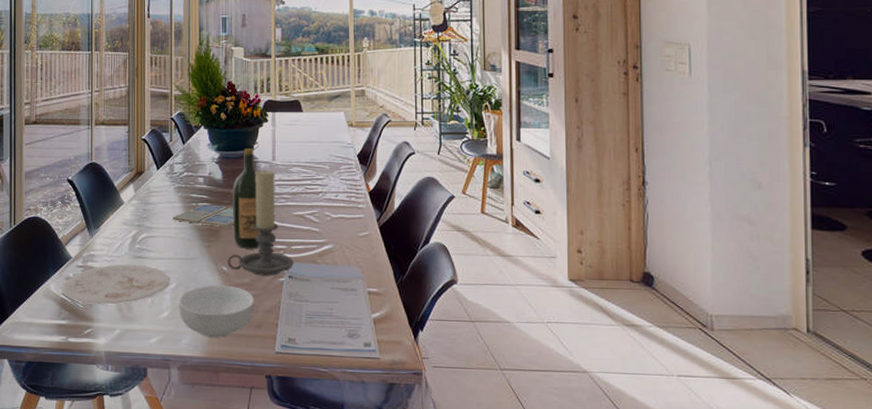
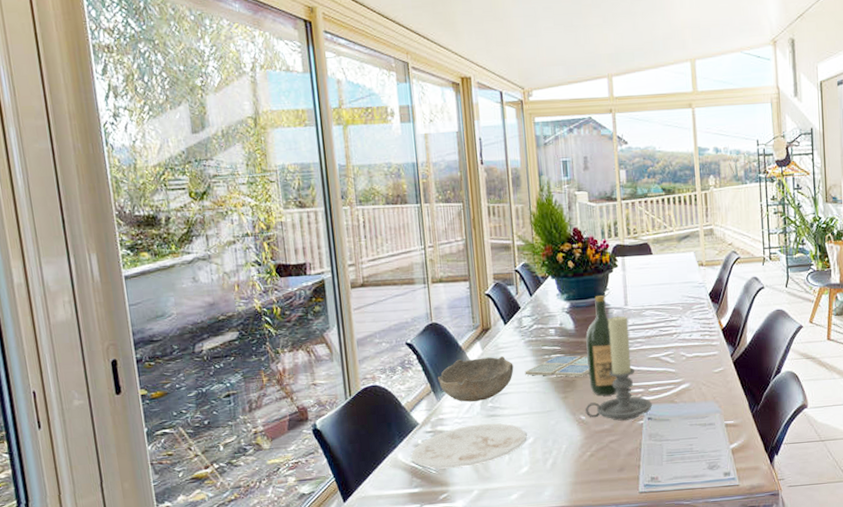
bowl: none [92,199,162,241] -> present [437,356,514,402]
cereal bowl: present [179,285,255,338] -> none [538,433,616,486]

